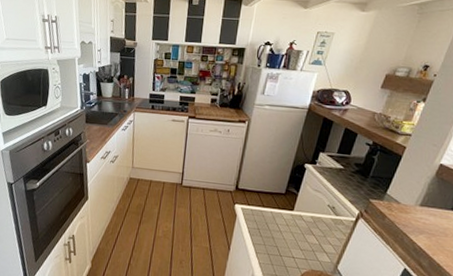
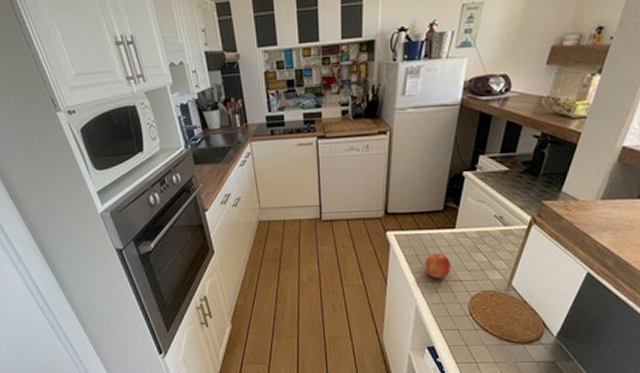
fruit: none [264,229,287,253] -> present [425,253,451,279]

